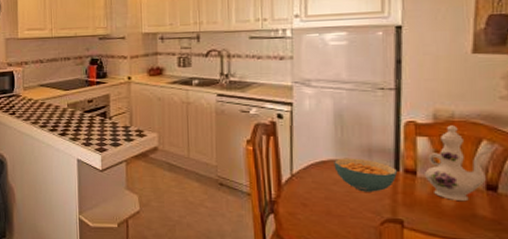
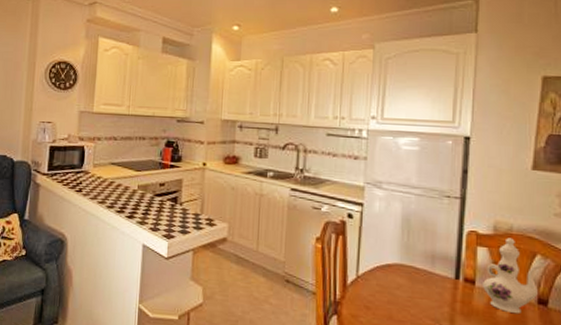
cereal bowl: present [334,158,397,192] -> none [398,262,457,299]

